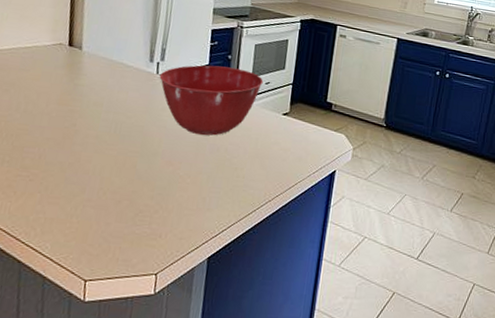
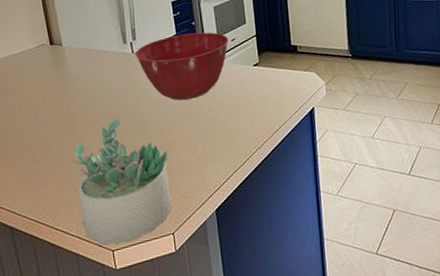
succulent plant: none [58,139,170,274] -> present [72,118,171,245]

